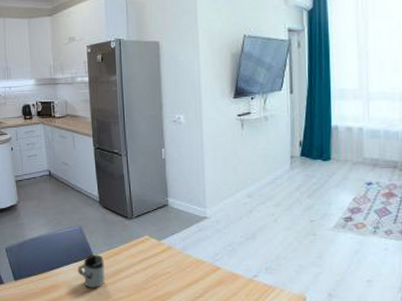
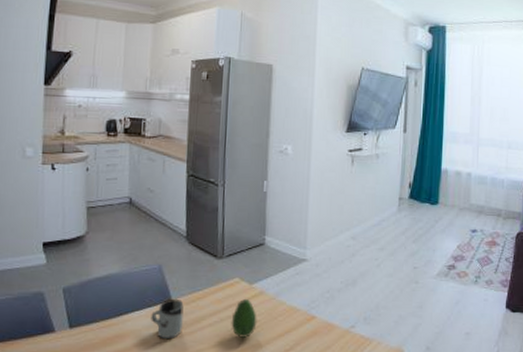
fruit: none [145,253,168,287] -> present [231,298,257,338]

